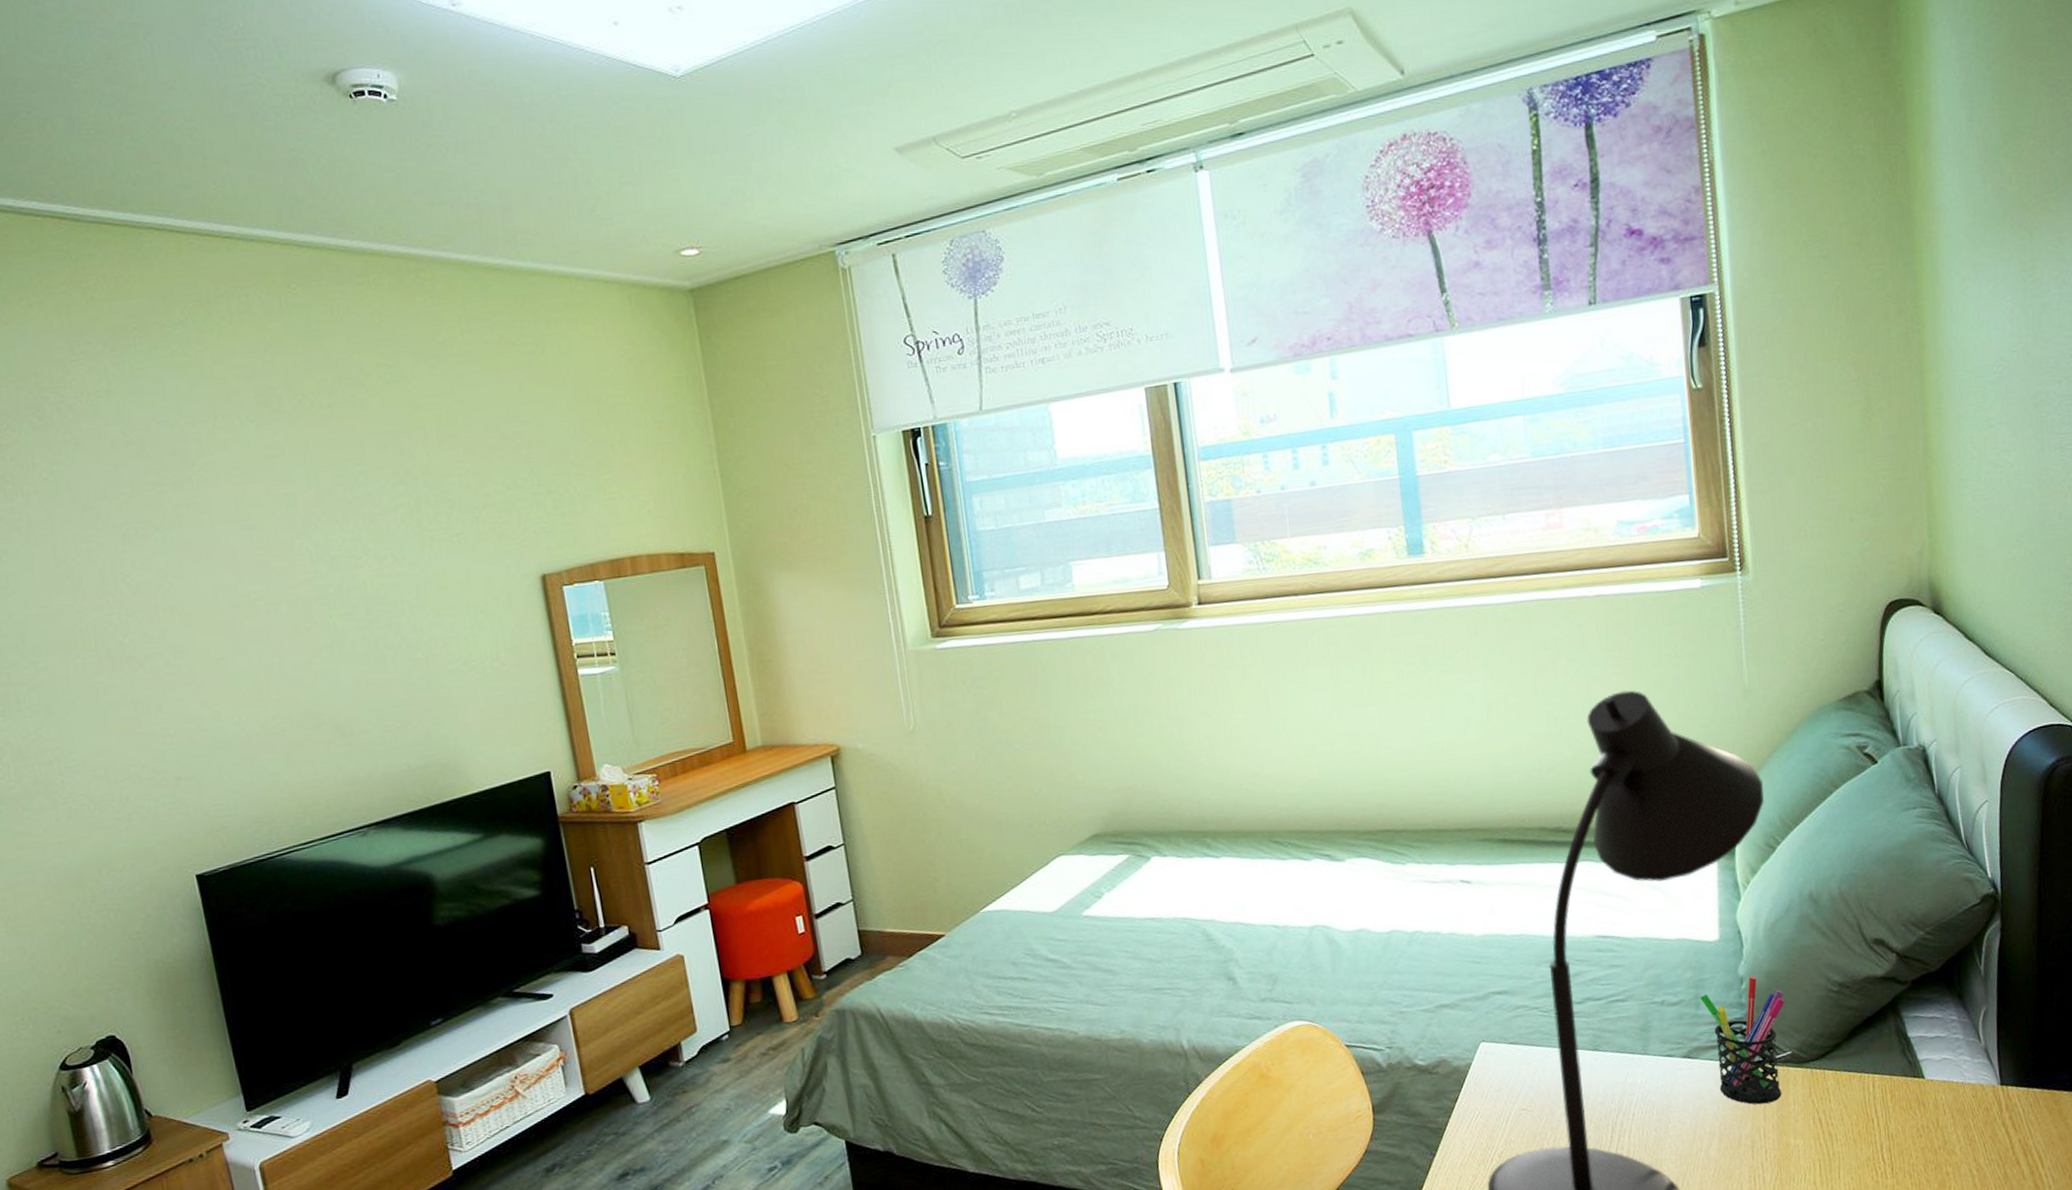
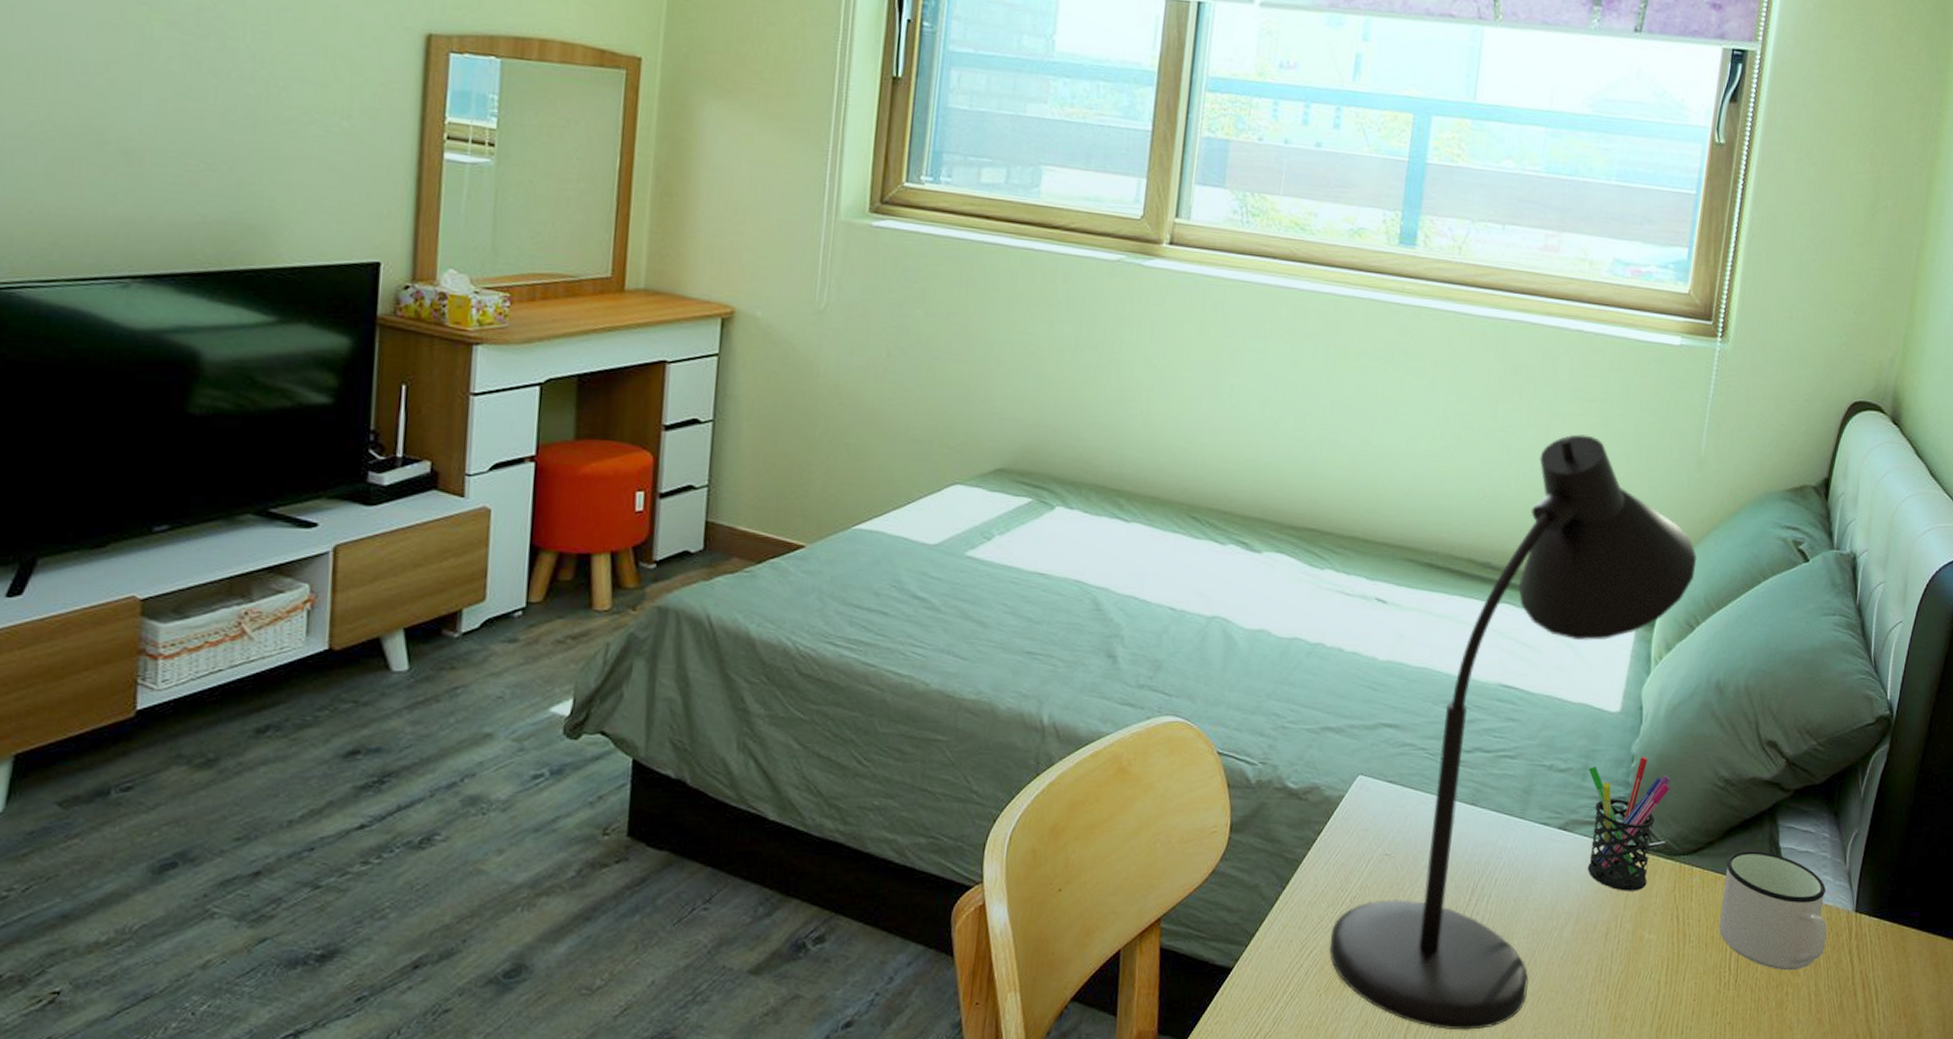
mug: none [1858,1044,1977,1153] -> present [1719,851,1827,971]

